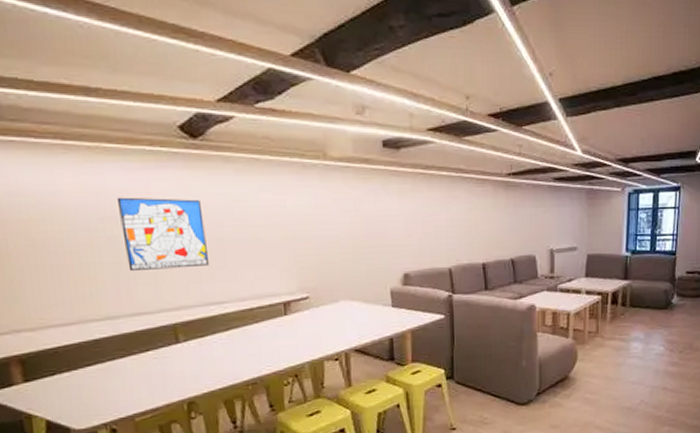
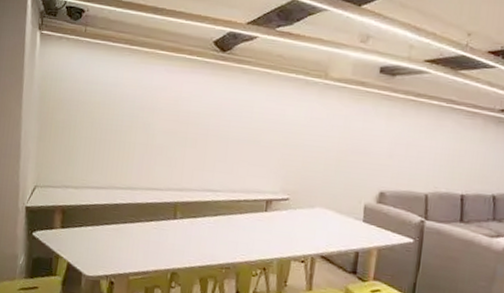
wall art: present [116,197,210,270] -> none [153,93,217,157]

